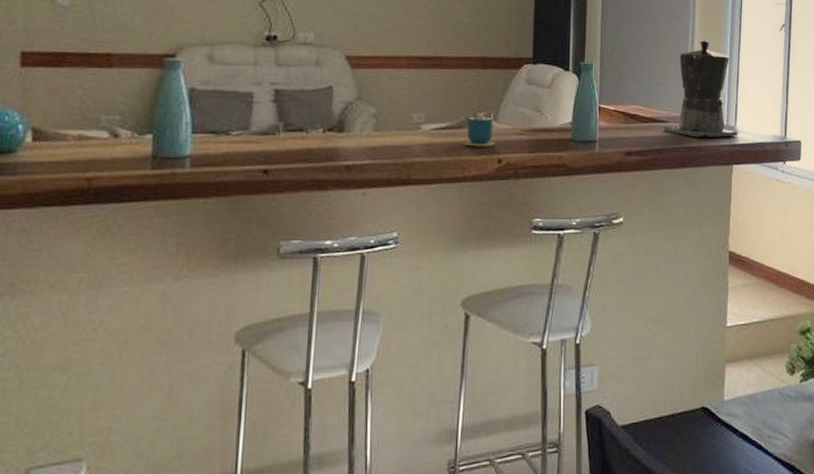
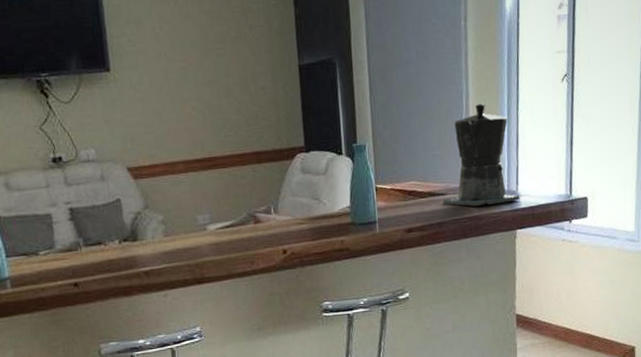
cup: present [464,99,496,147] -> none [249,194,279,241]

